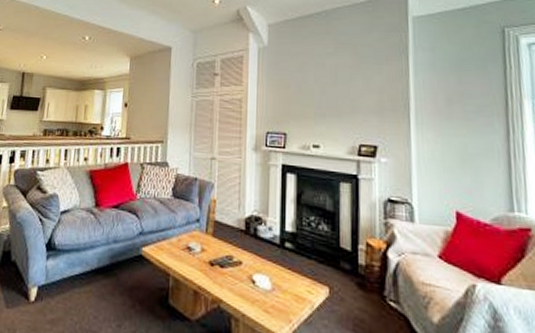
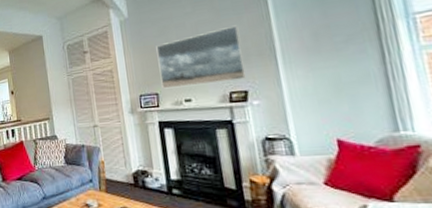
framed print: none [291,75,378,133] -> present [156,25,246,89]

